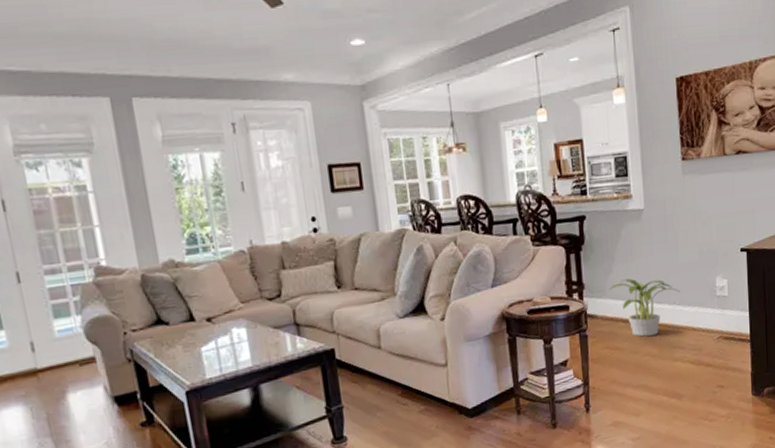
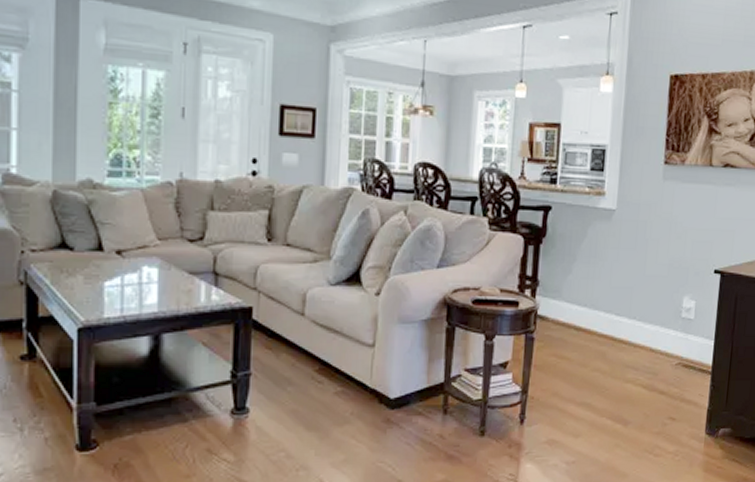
potted plant: present [609,278,680,337] -> none [565,283,643,349]

